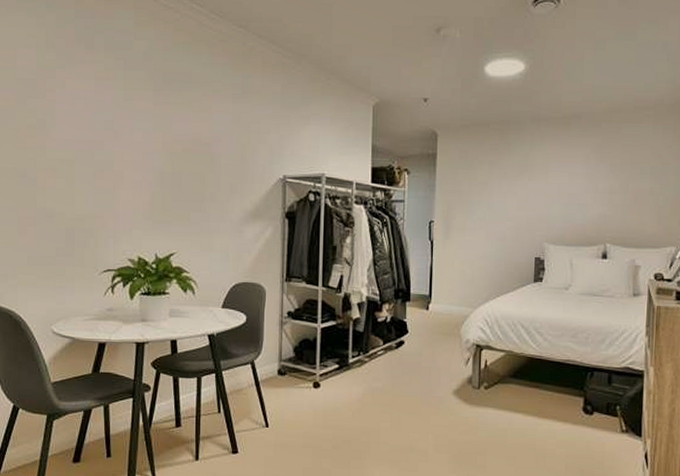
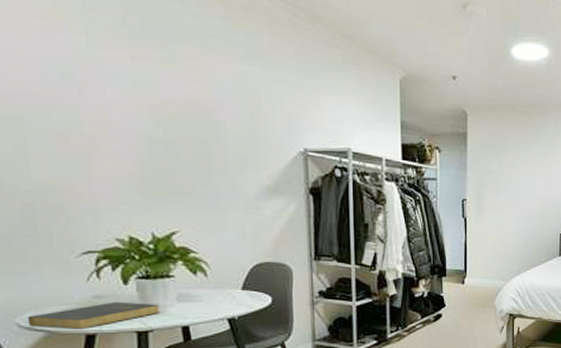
book: none [59,314,155,338] -> present [27,302,159,329]

